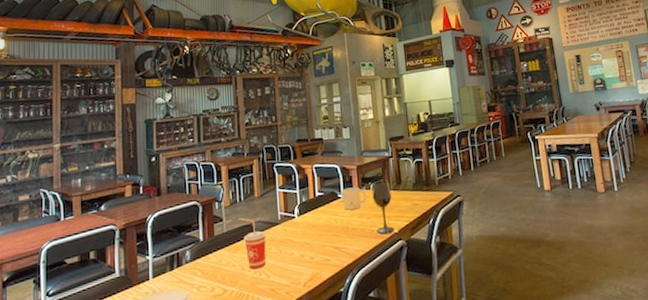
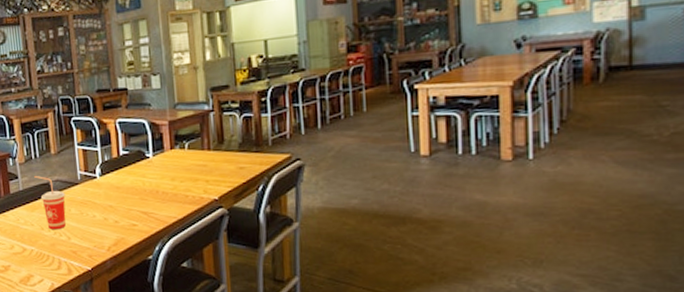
mug: present [341,187,367,210] -> none [150,145,180,172]
wine glass: present [372,180,395,234] -> none [187,138,214,200]

